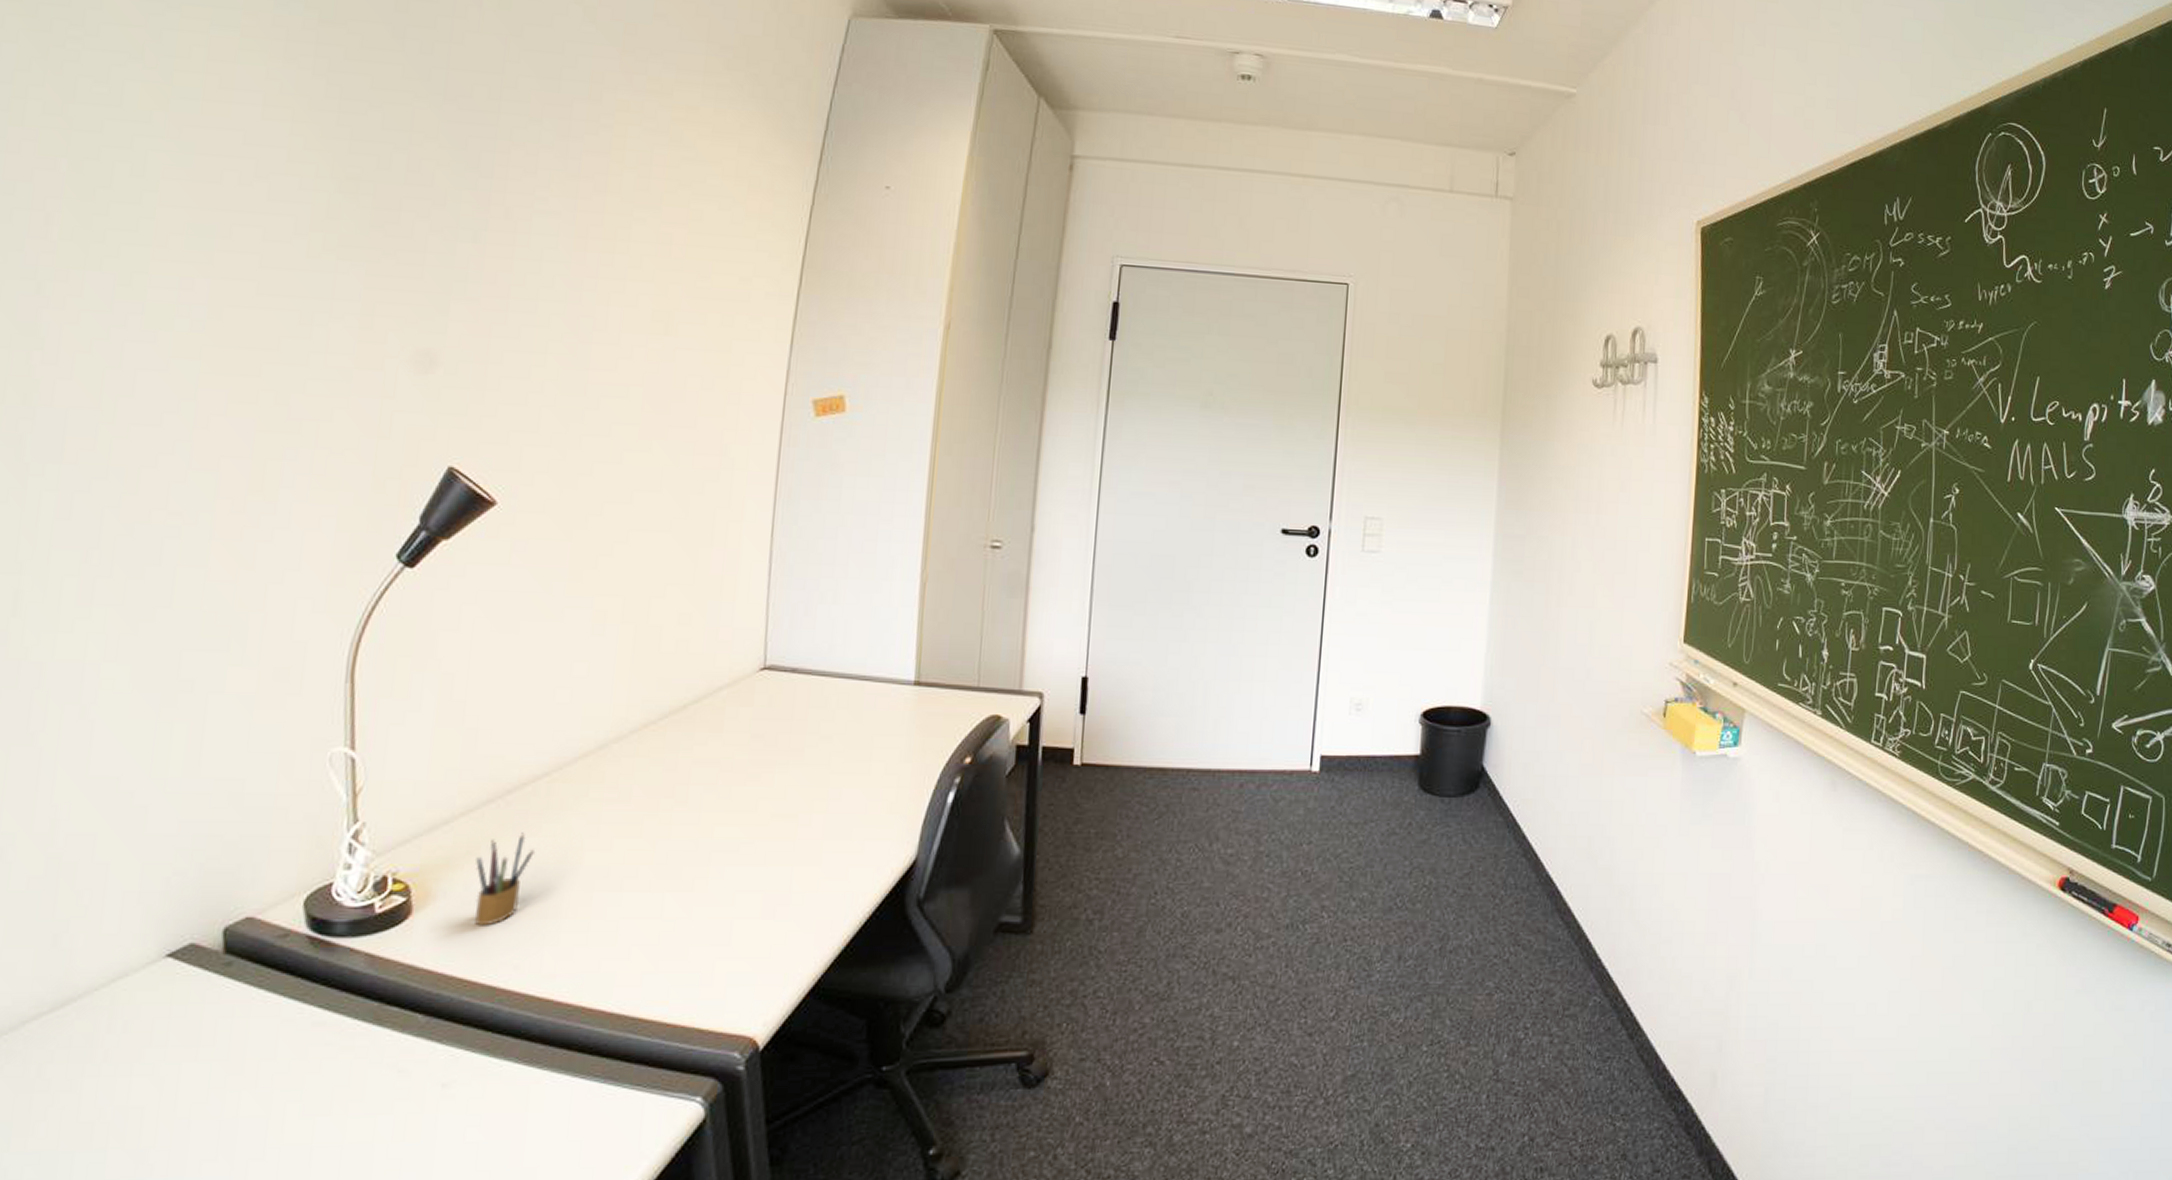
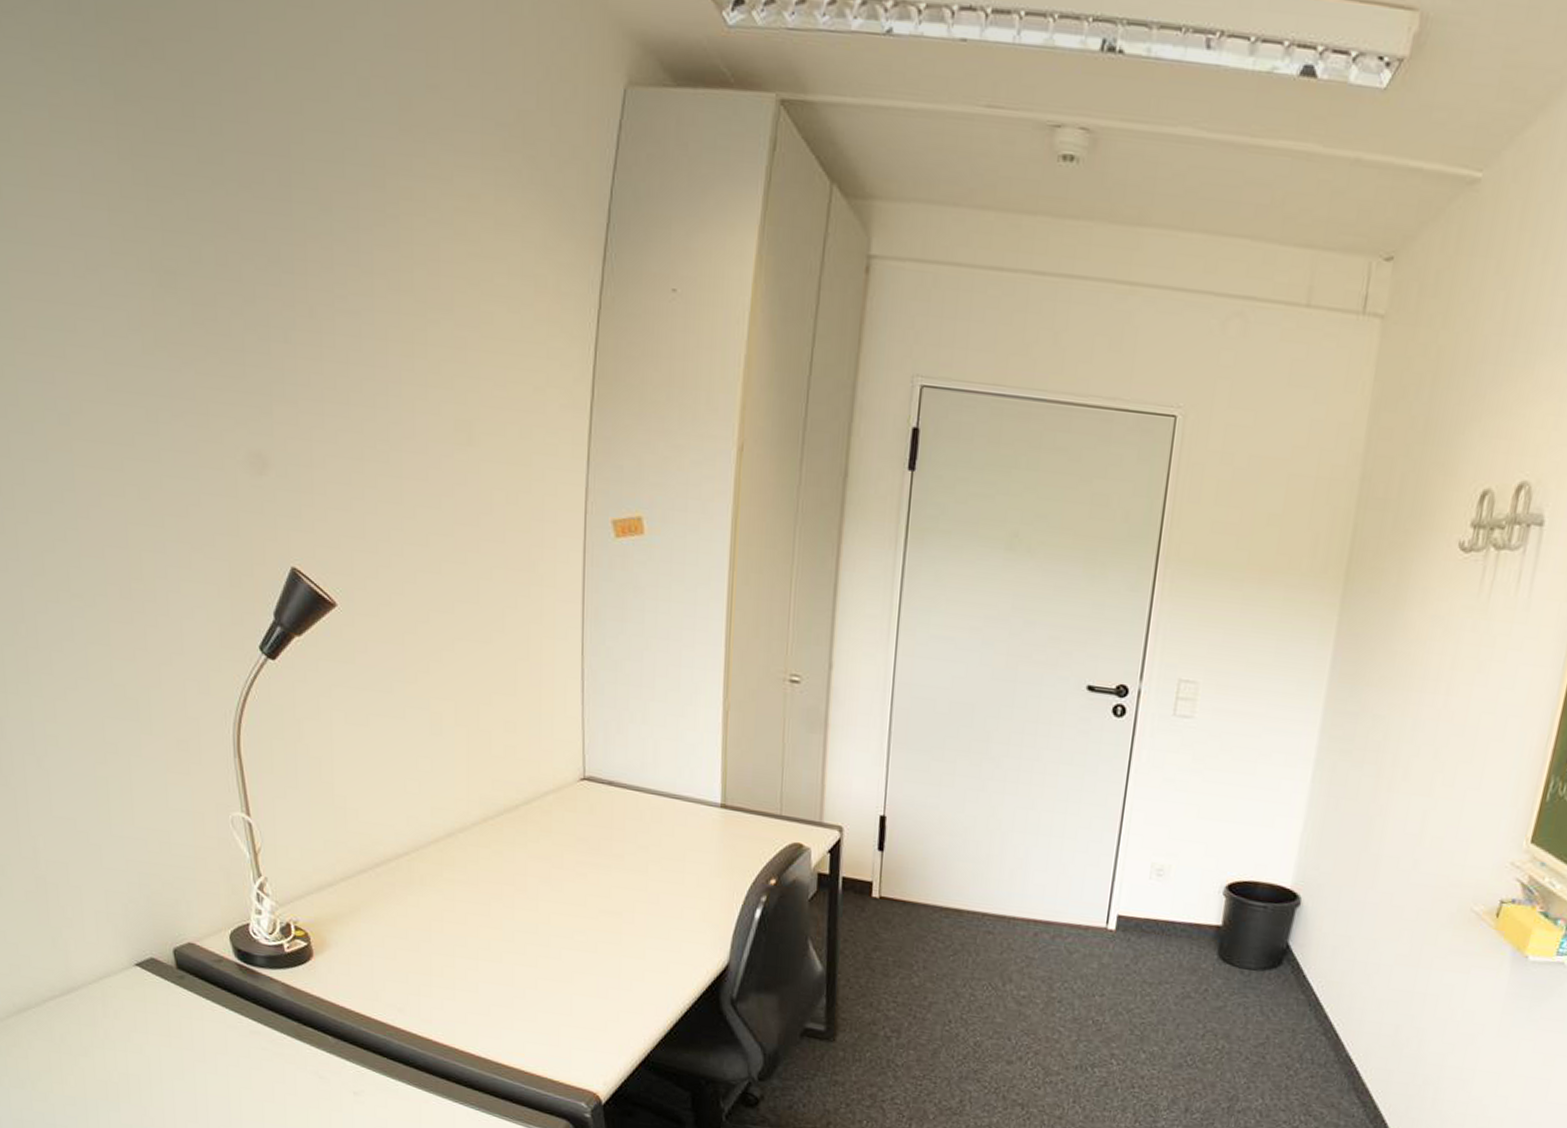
pencil box: present [475,832,536,926] -> none [358,900,405,974]

